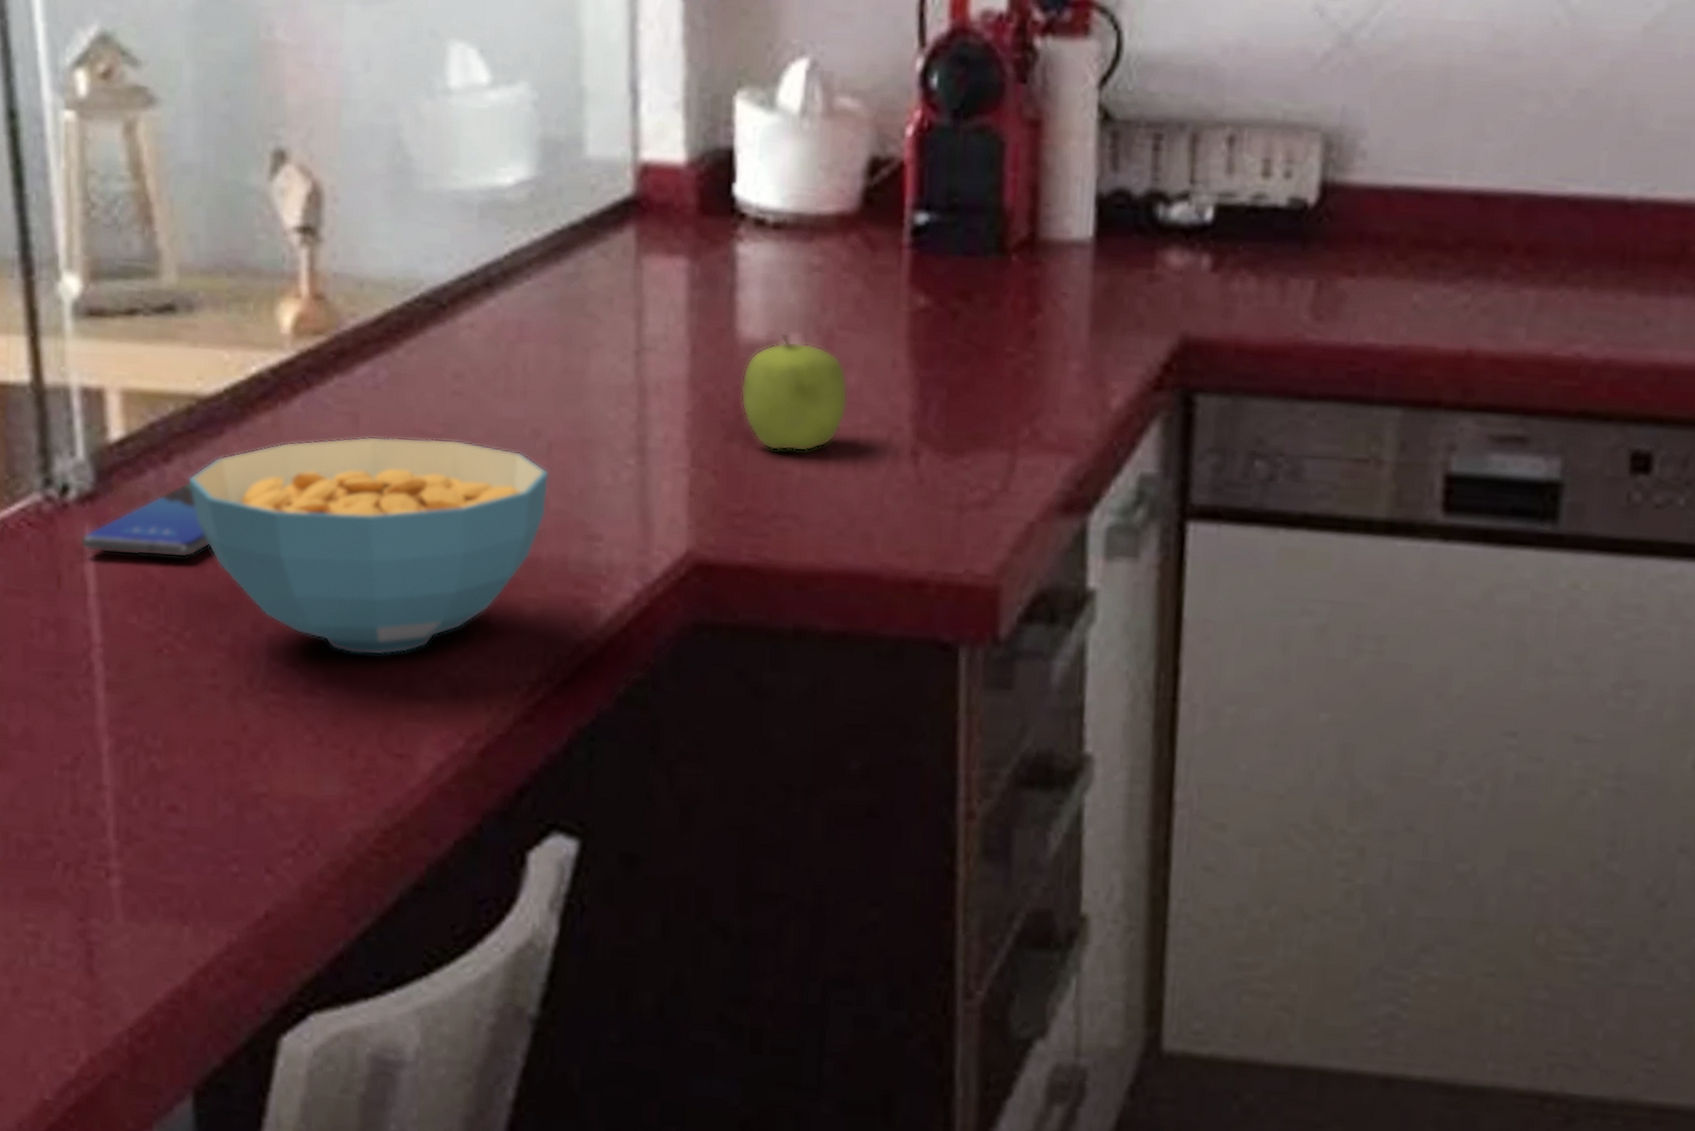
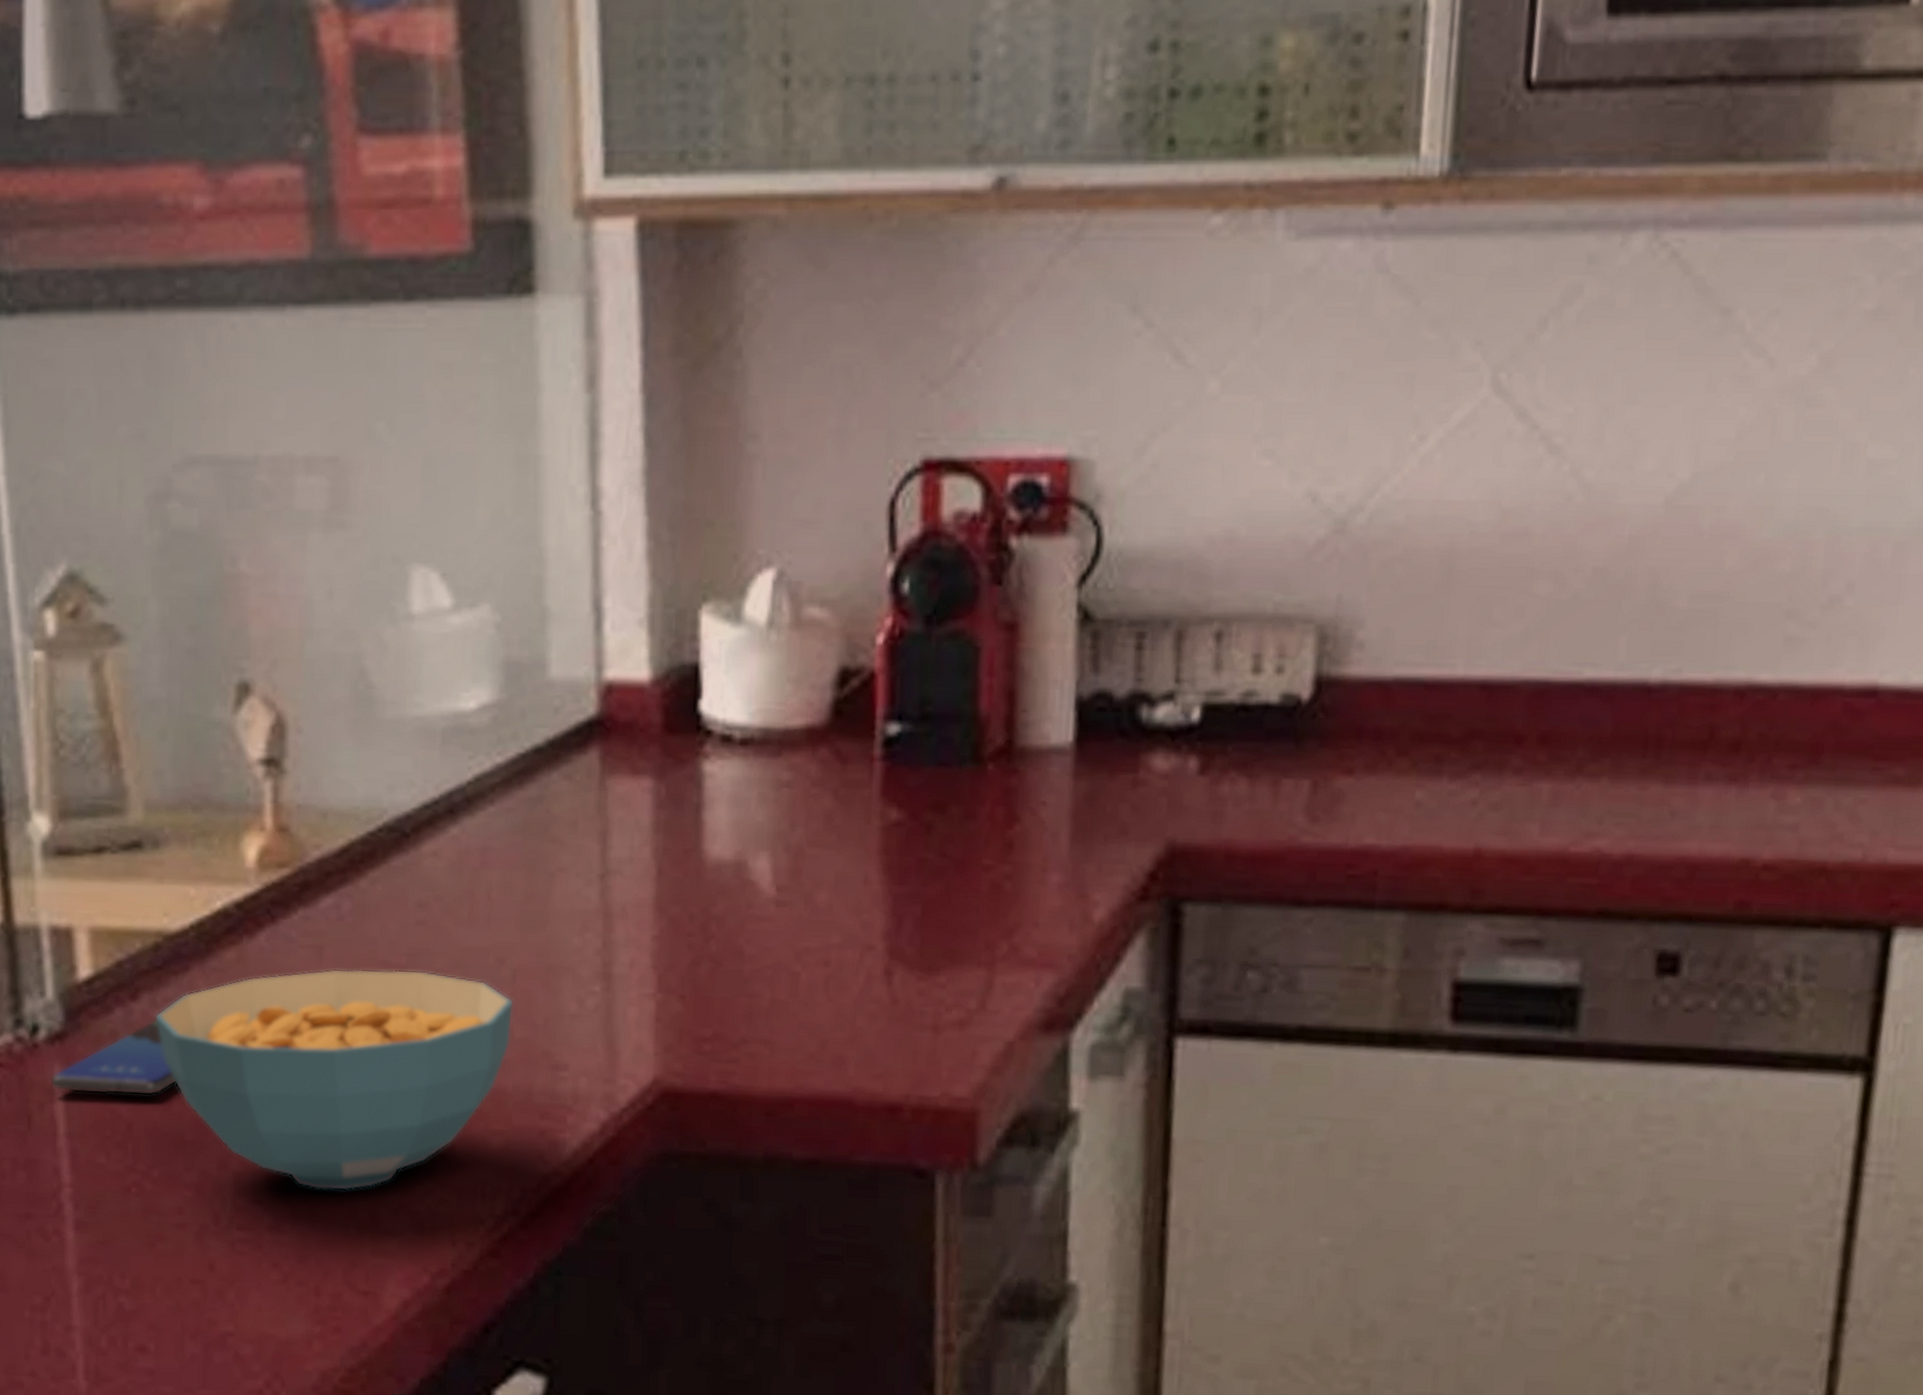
fruit: present [741,332,848,452] -> none [708,851,819,974]

